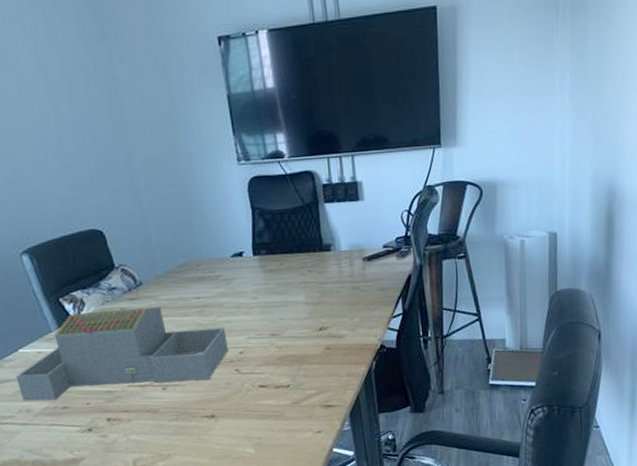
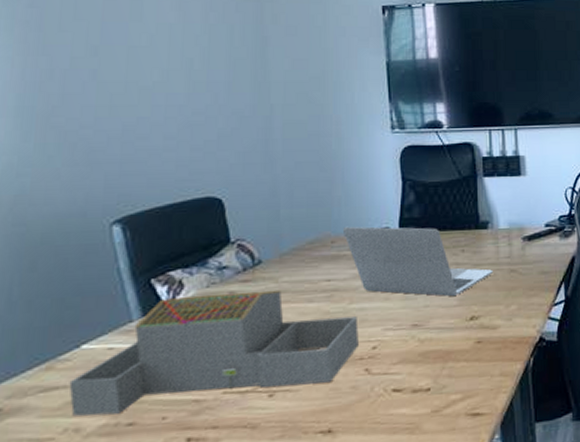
laptop: none [204,251,338,311] -> present [342,226,494,297]

